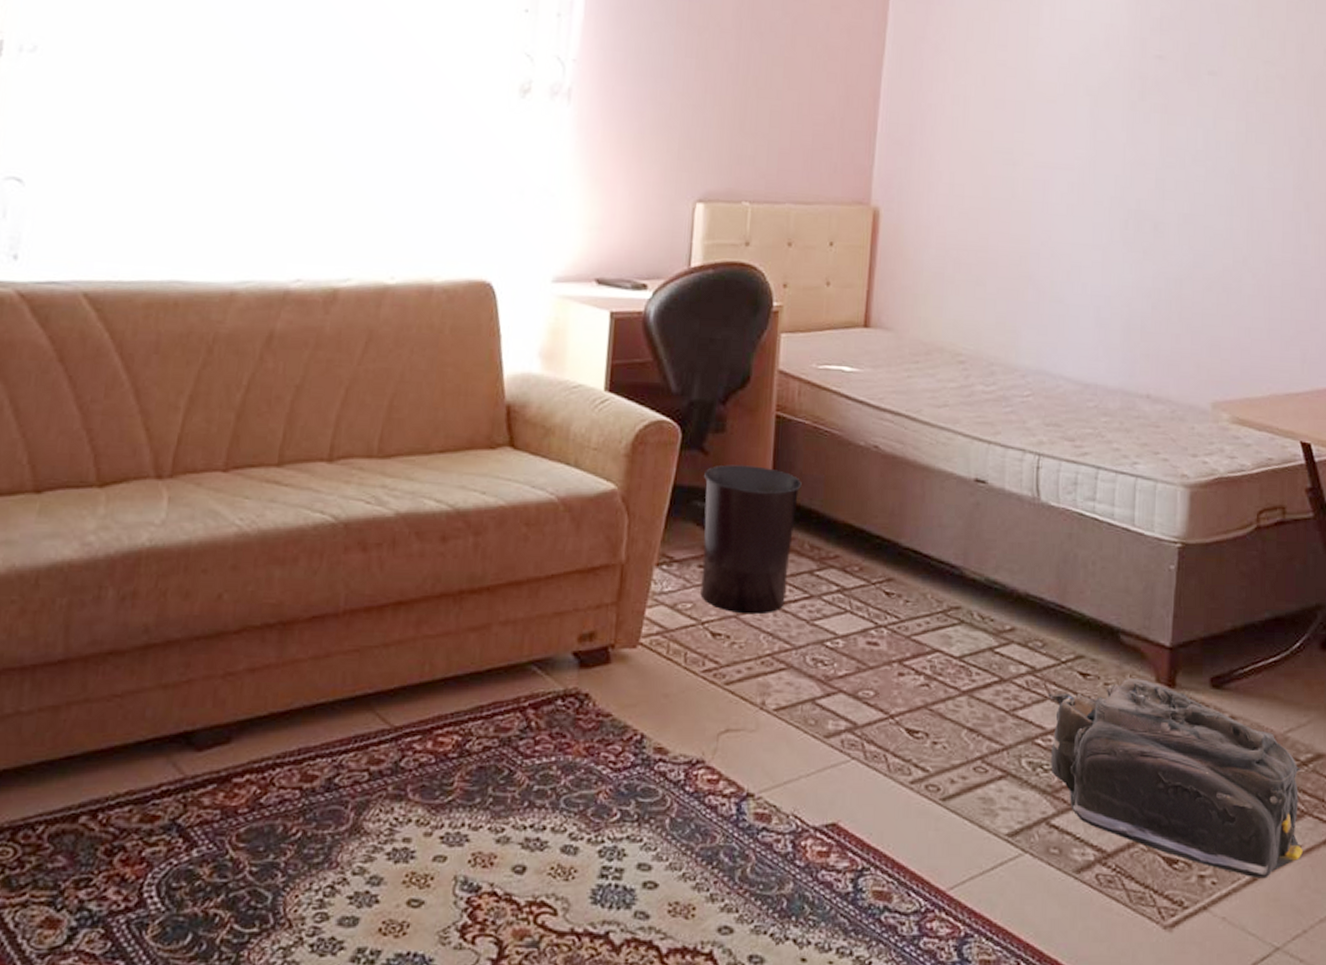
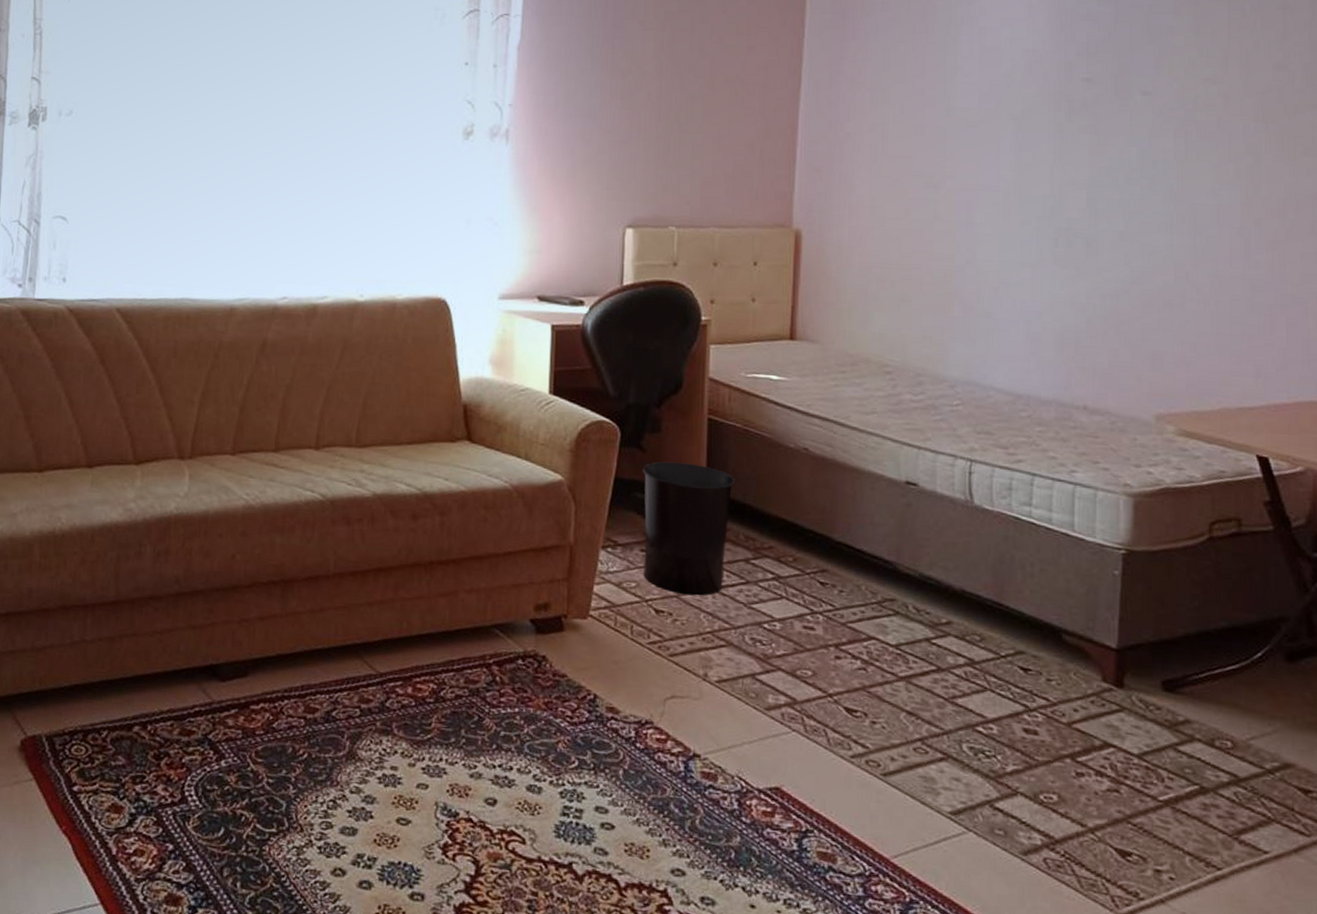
duffel bag: present [1048,679,1303,879] -> none [988,676,1271,880]

